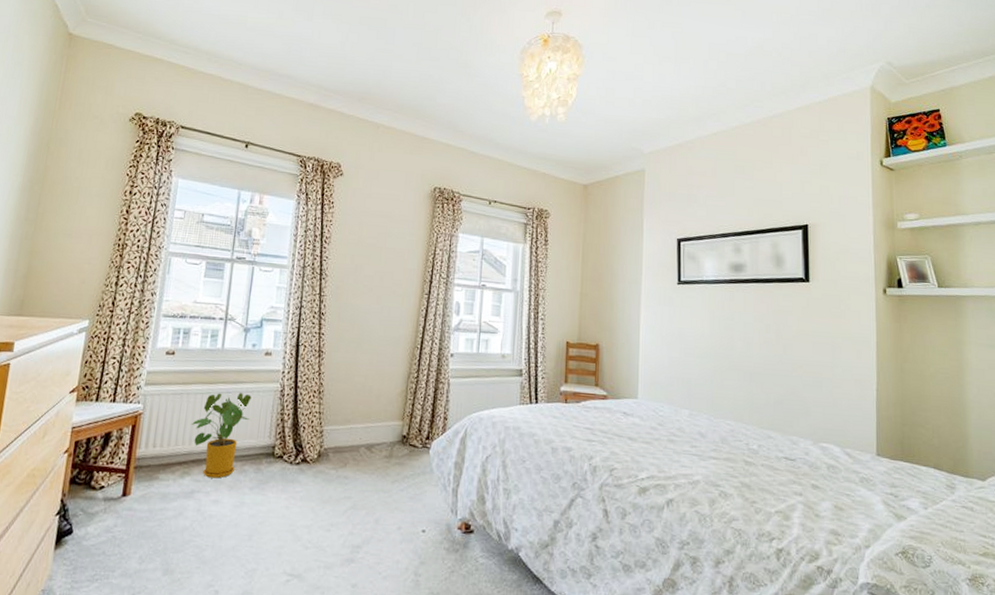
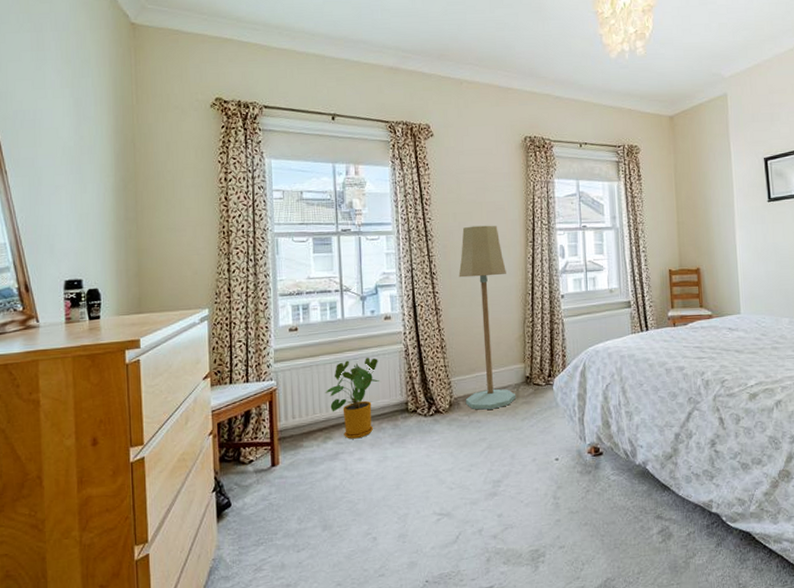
floor lamp: none [335,270,397,466] -> present [458,225,517,410]

